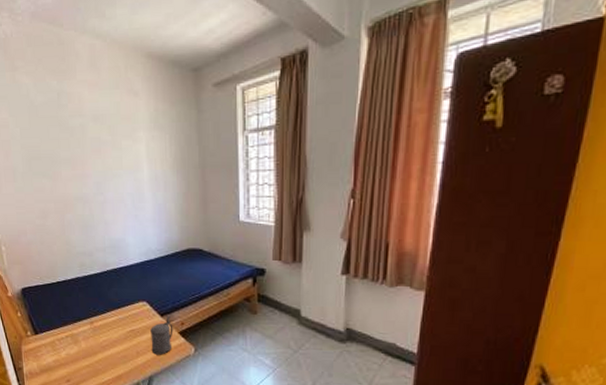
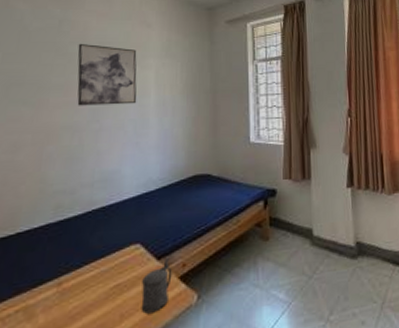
wall art: none [76,116,132,179] -> present [77,43,137,106]

